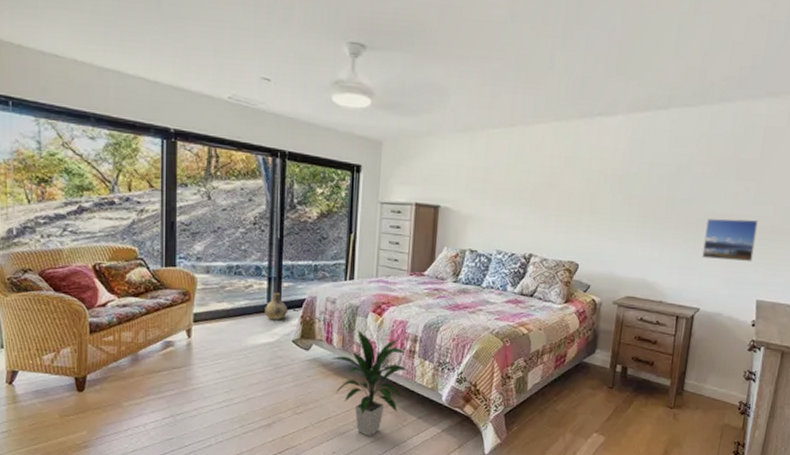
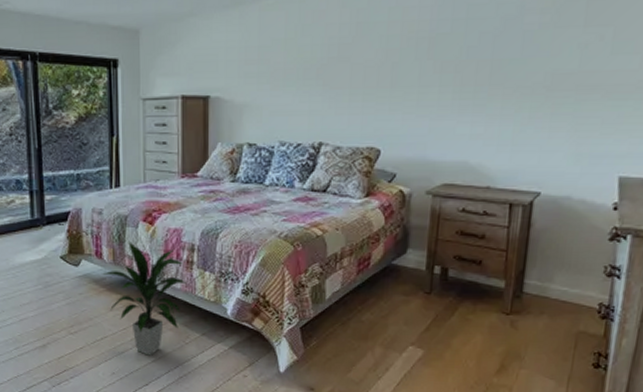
ceramic jug: present [264,292,288,321] -> none [29,207,53,236]
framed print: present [702,218,758,263] -> none [541,75,619,130]

